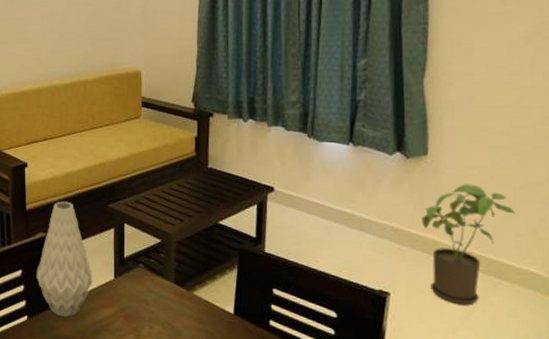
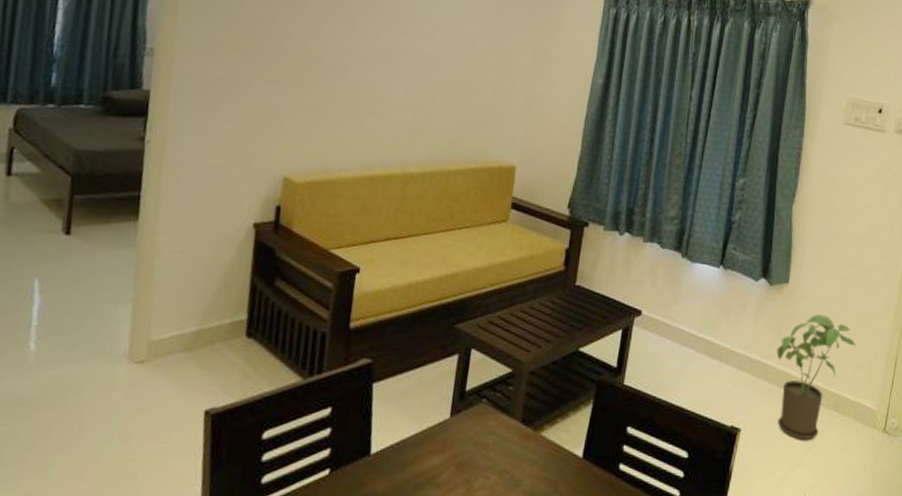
vase: present [36,201,93,317] -> none [350,318,424,469]

